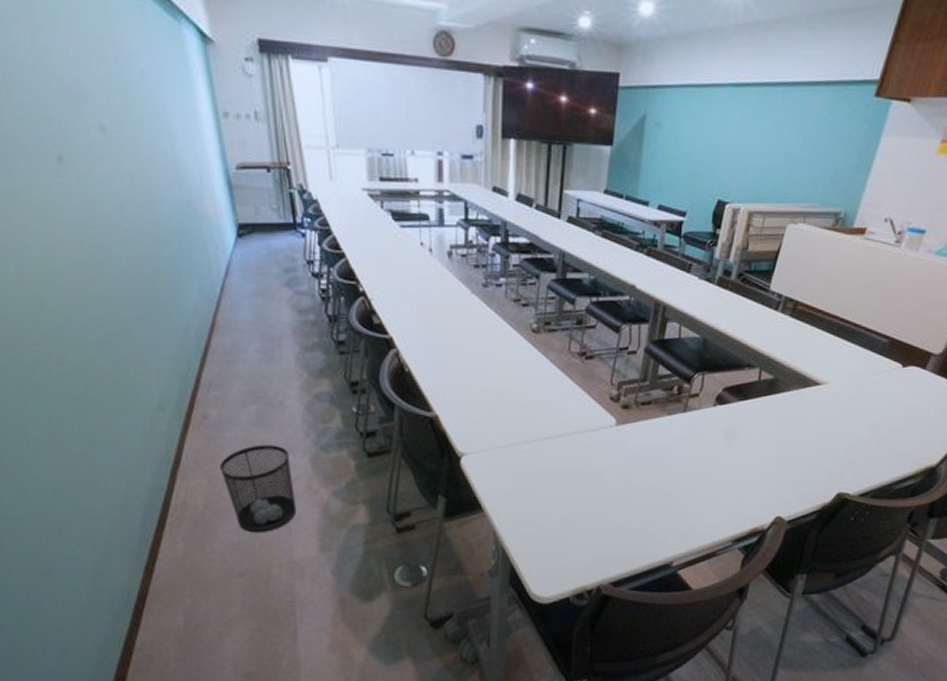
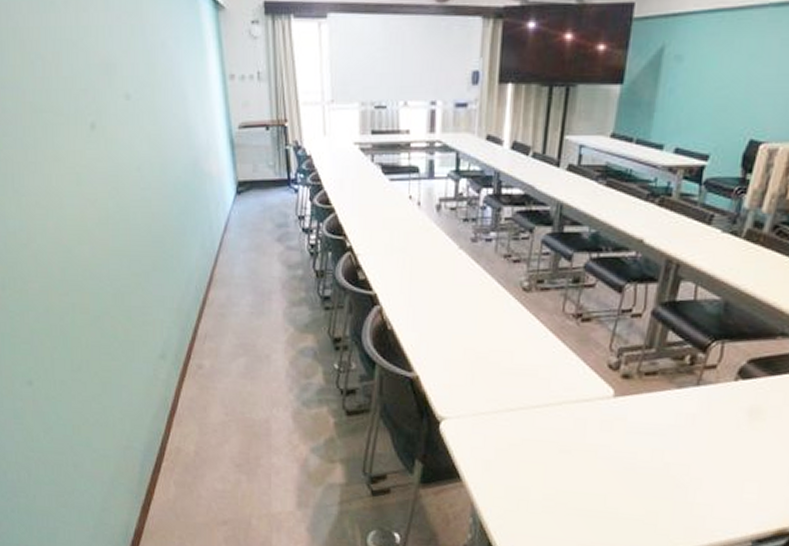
waste bin: present [220,444,297,533] -> none [211,396,277,484]

